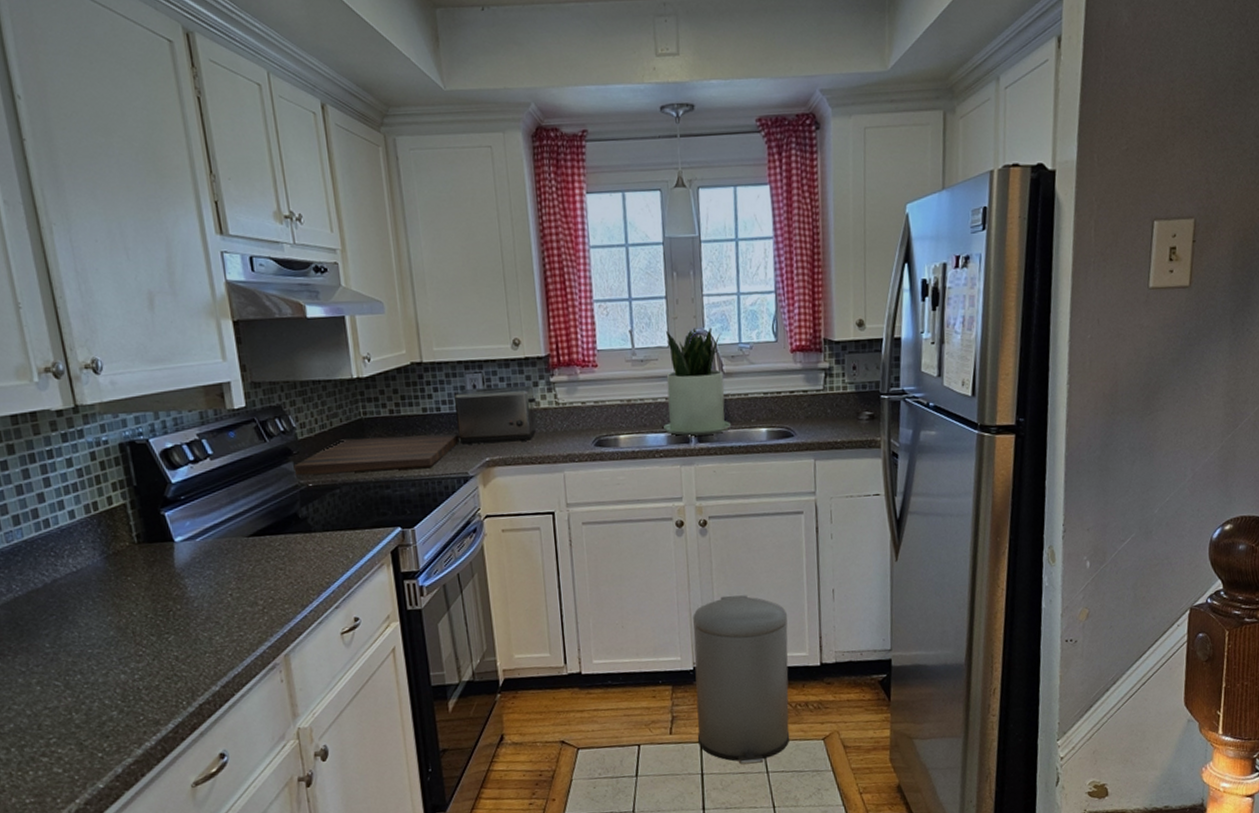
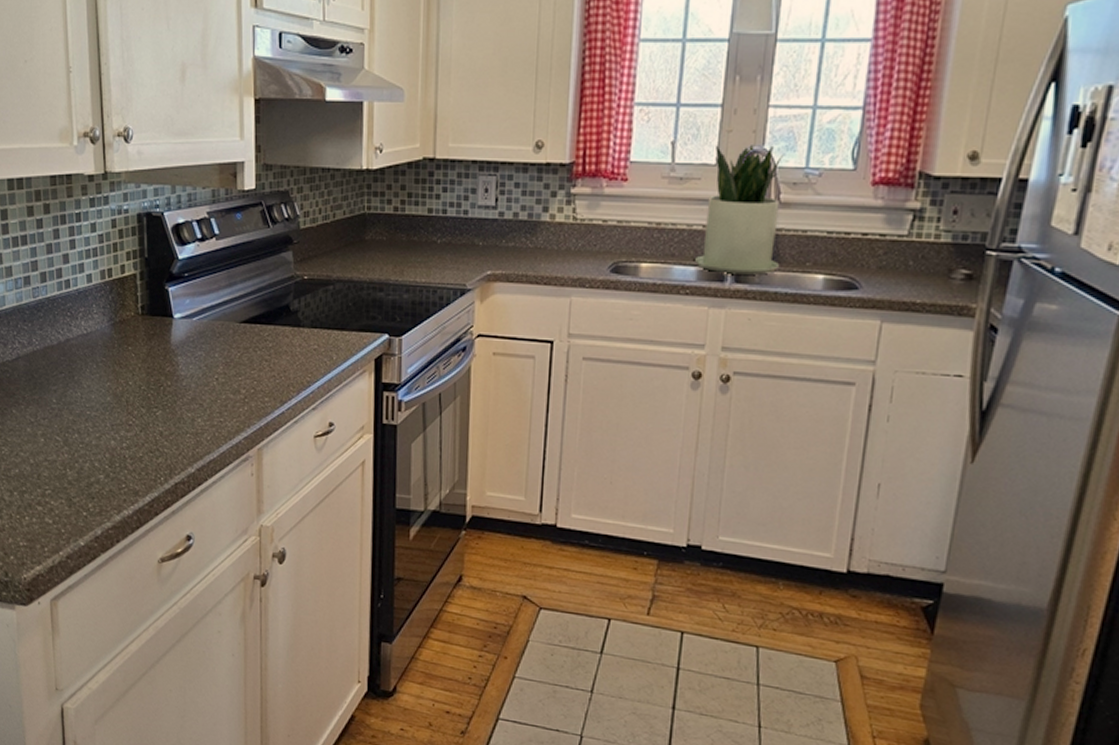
cutting board: present [293,433,459,476] -> none [292,233,462,275]
toaster: present [453,385,537,445] -> none [462,191,552,257]
pedal bin: present [692,595,790,765] -> none [679,468,815,673]

